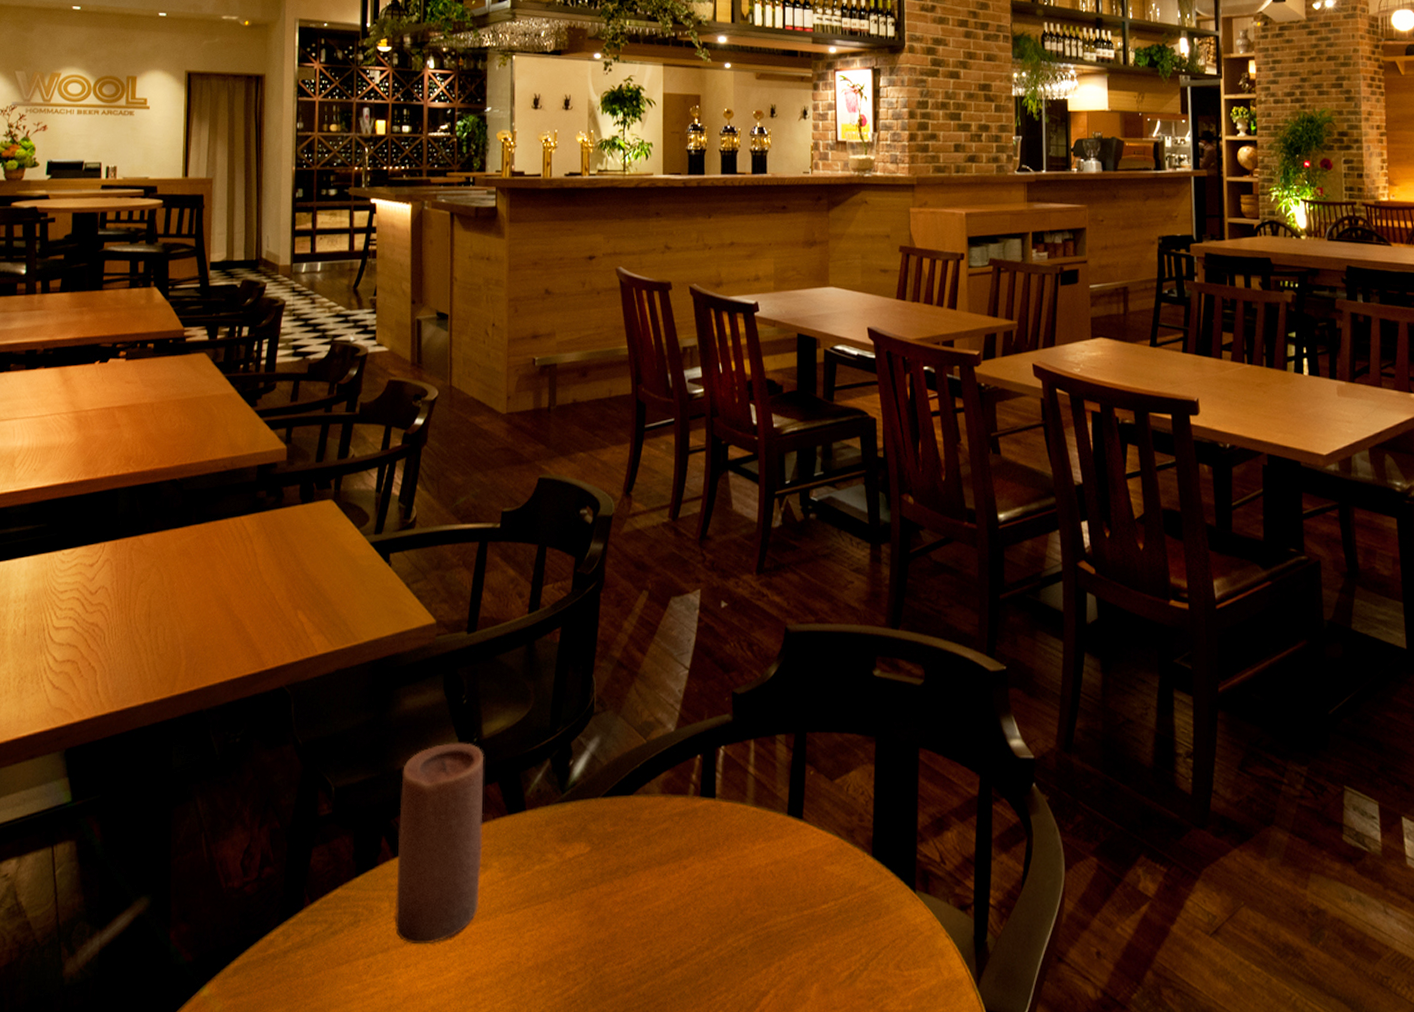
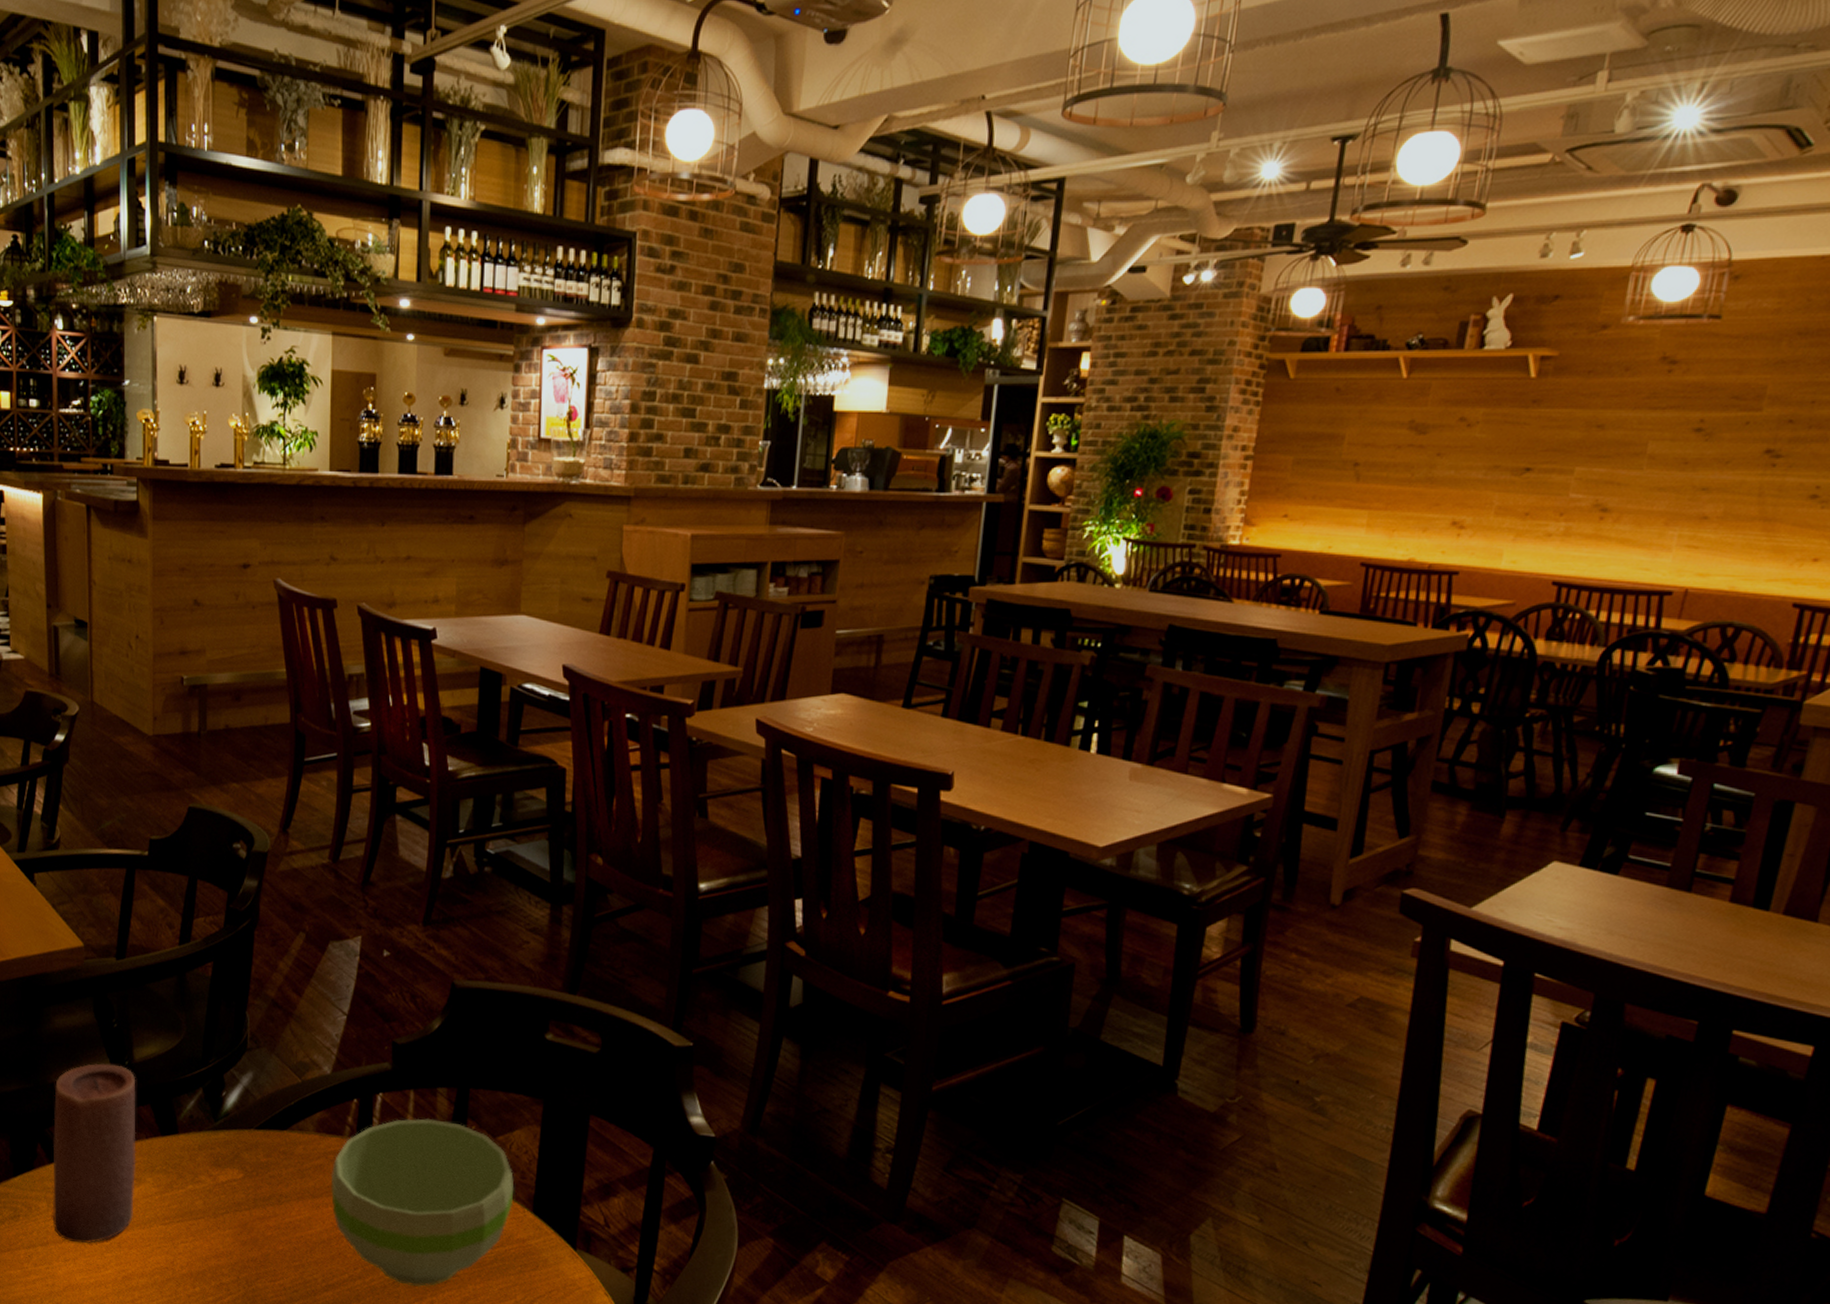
bowl: none [676,768,854,952] -> present [330,1118,514,1287]

